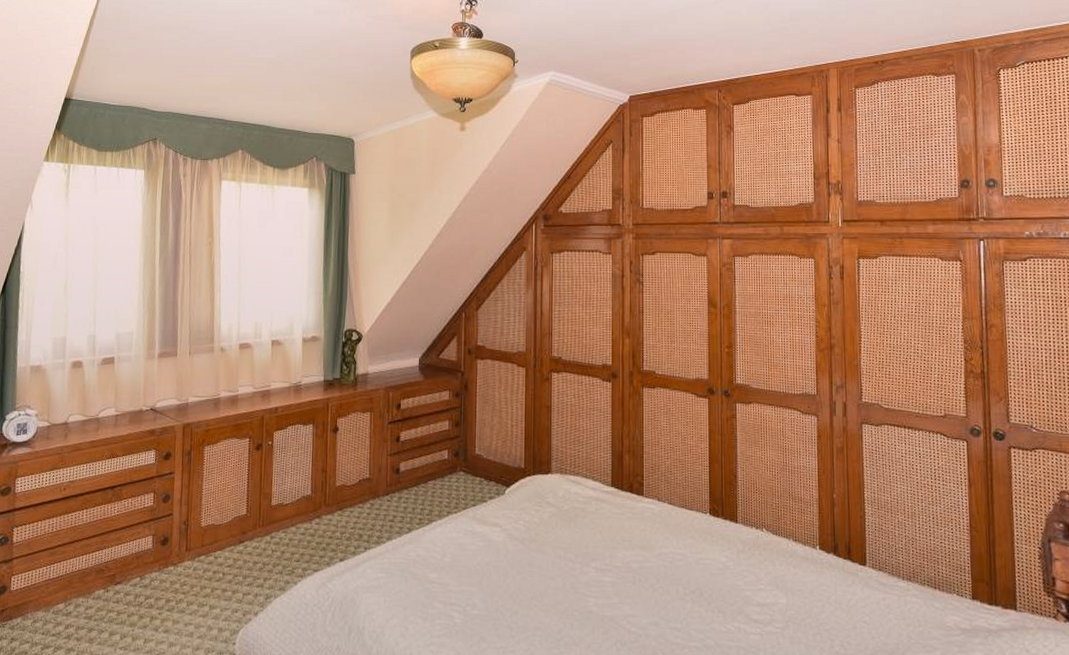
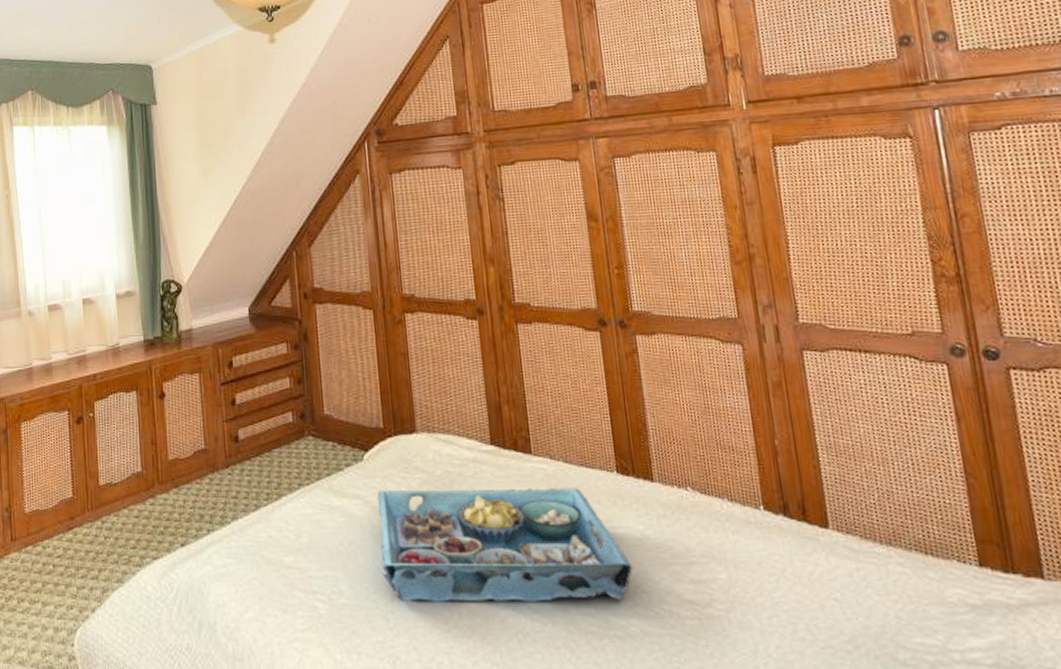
serving tray: none [511,521,713,619] -> present [377,488,632,602]

